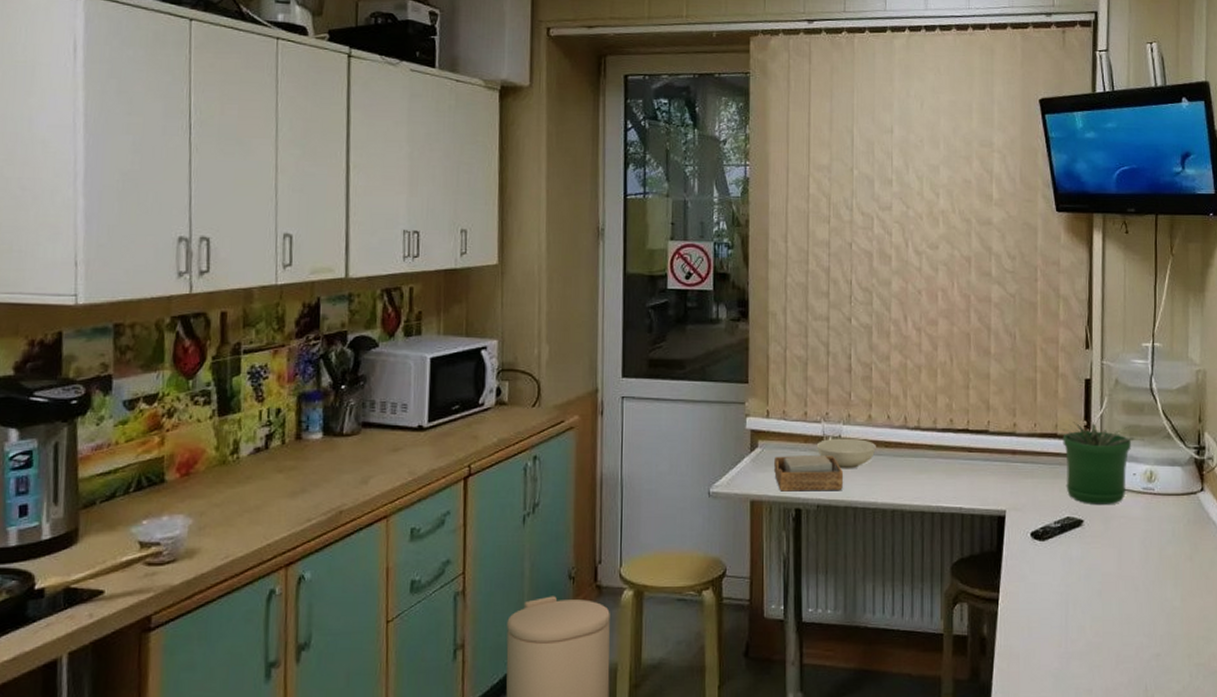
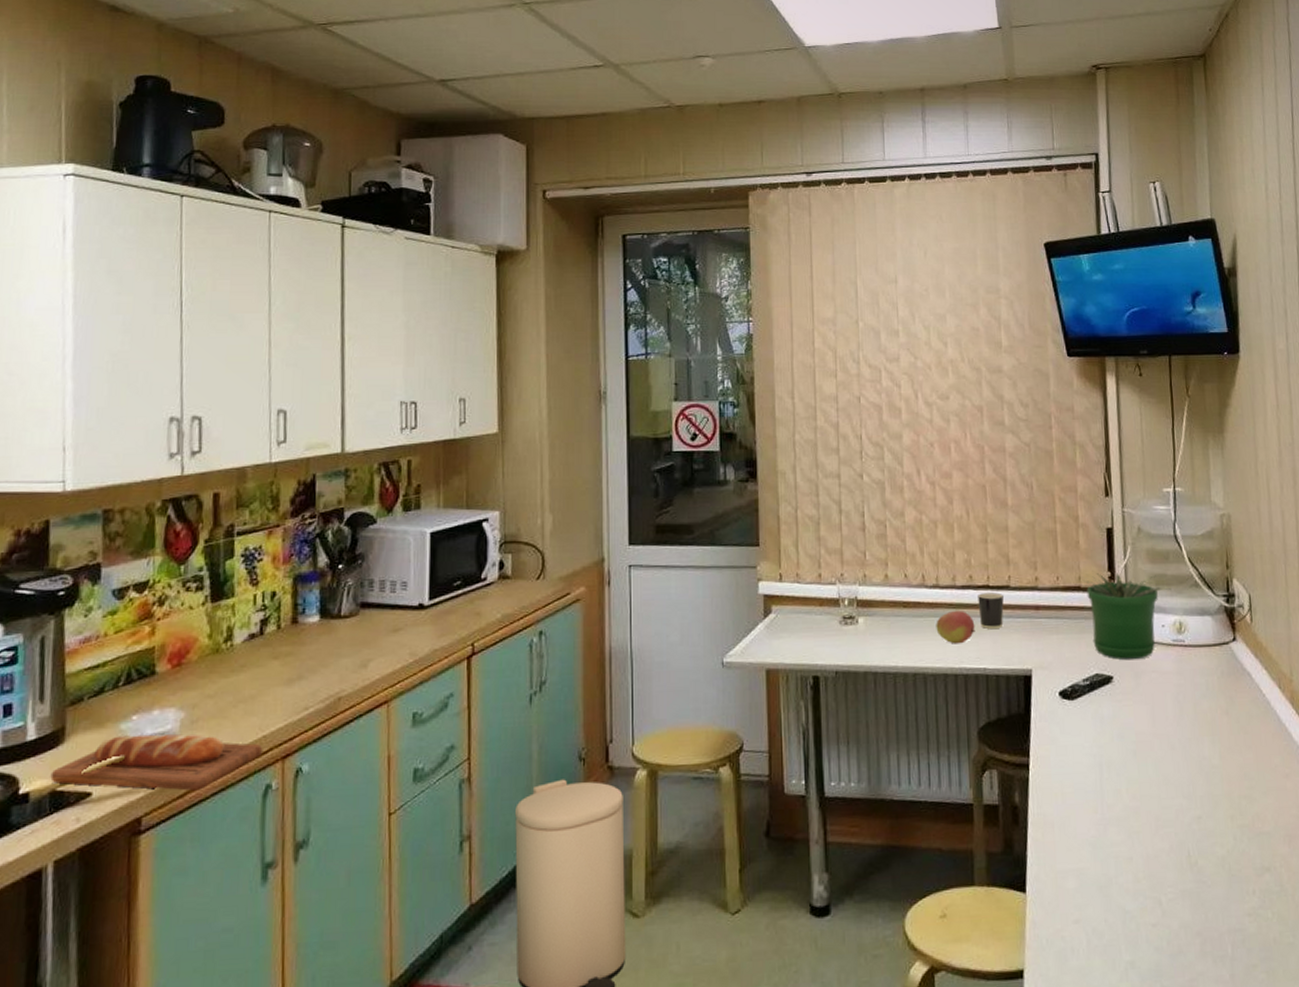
bread loaf: none [64,538,268,593] -> present [50,734,263,791]
napkin holder: present [774,454,843,492] -> none [789,618,861,659]
bowl: present [816,438,876,469] -> none [832,599,894,633]
fruit: none [915,451,953,484] -> present [936,610,976,644]
mug: none [957,436,983,471] -> present [978,592,1005,630]

